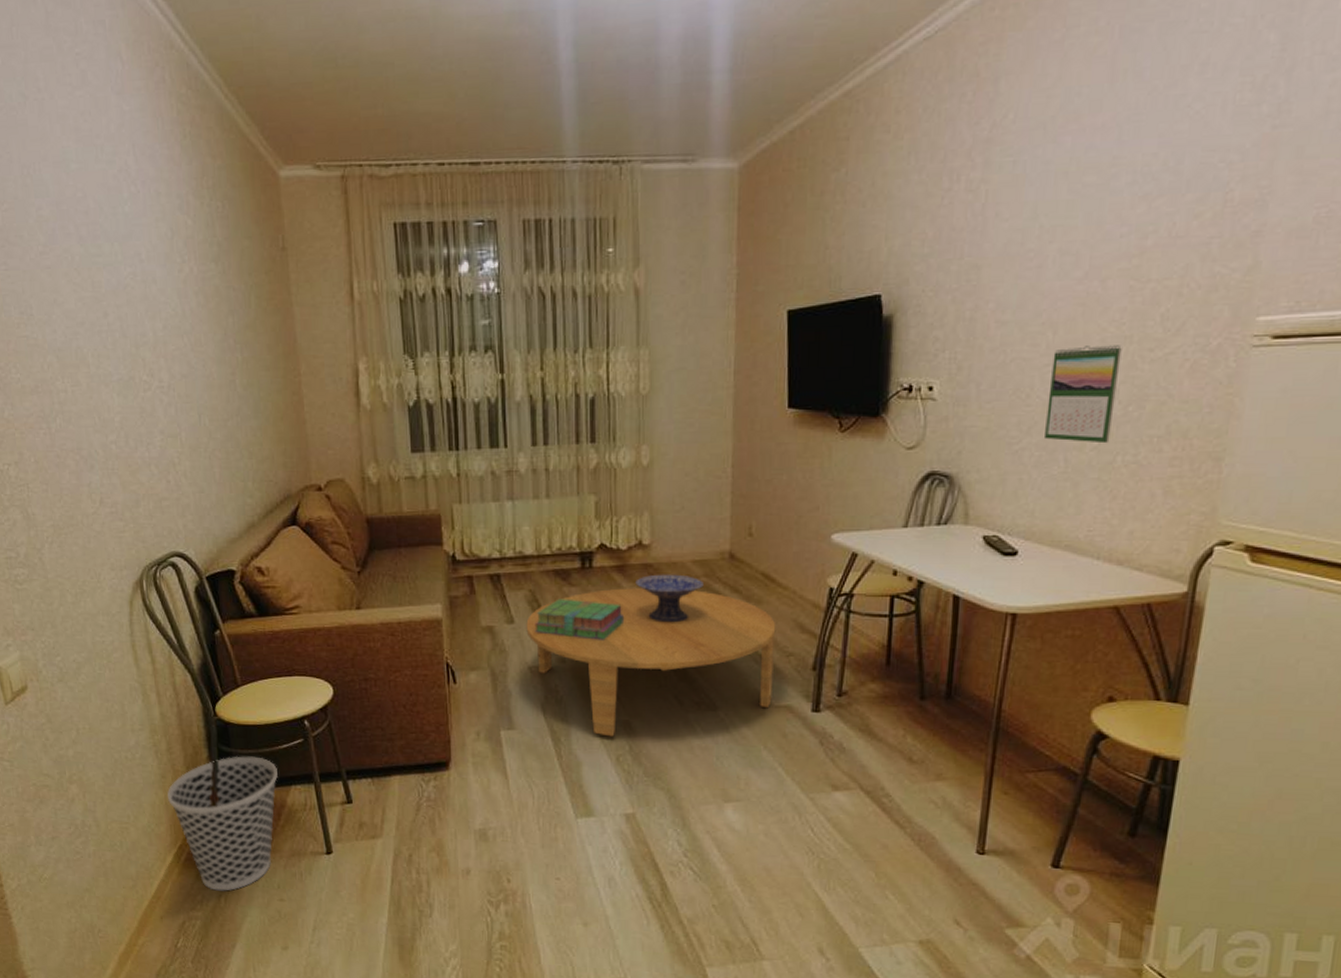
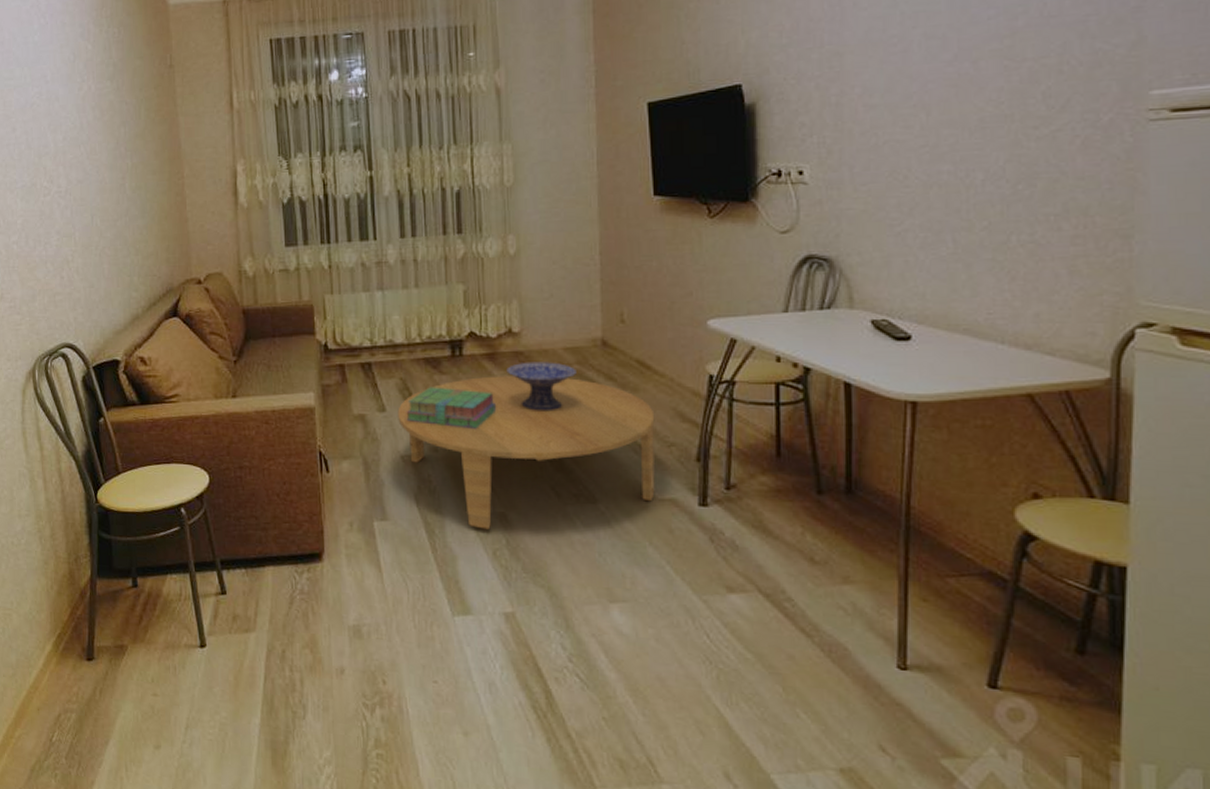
wastebasket: present [167,756,278,891] -> none [49,543,154,684]
calendar: present [1045,345,1122,444] -> none [928,124,1003,223]

